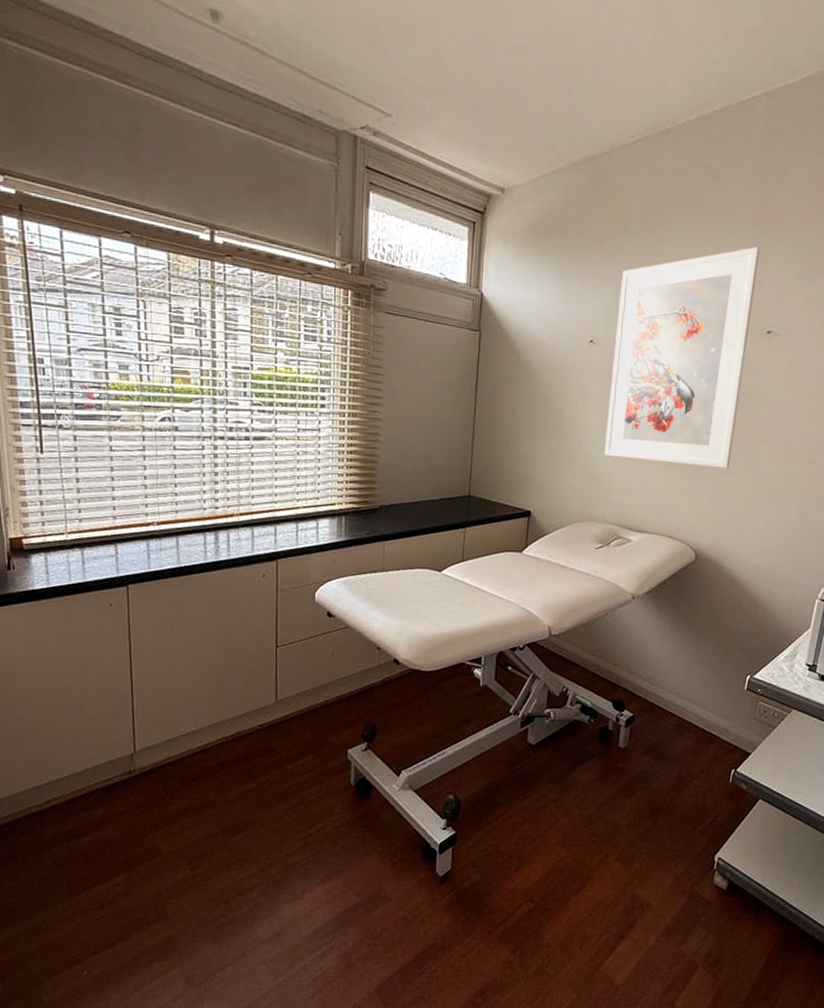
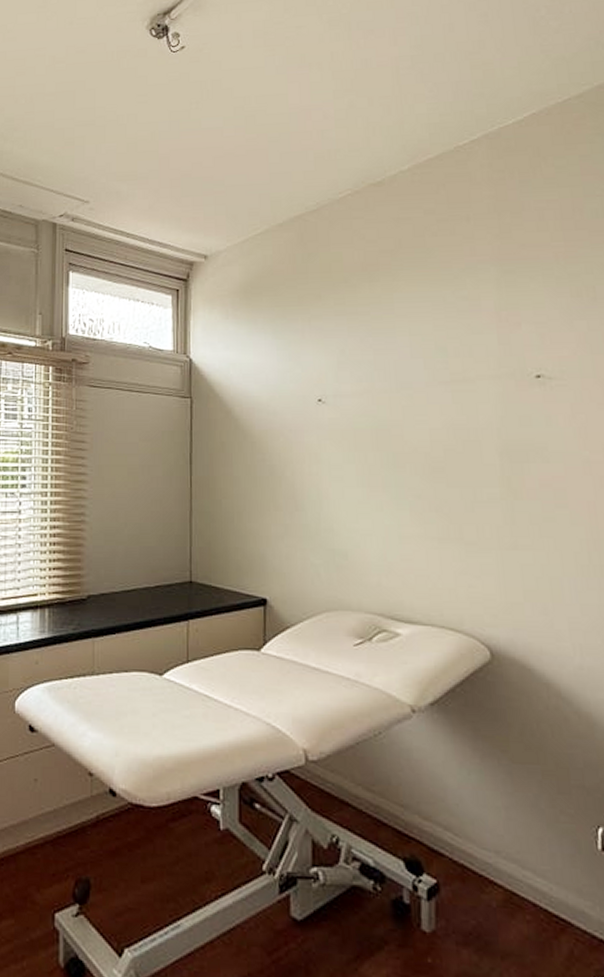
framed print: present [604,247,761,468] -> none [346,286,517,540]

